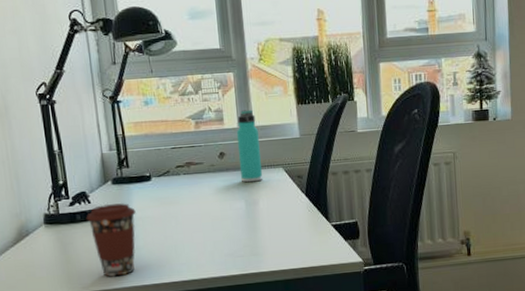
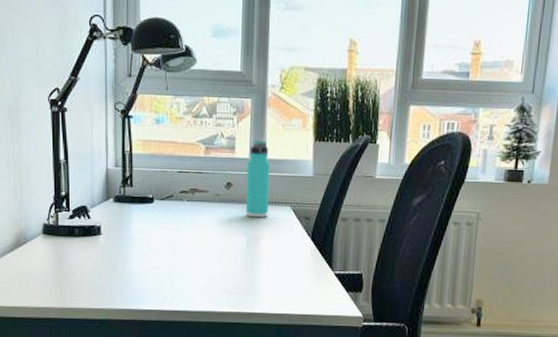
coffee cup: present [86,203,136,277] -> none [84,222,134,297]

